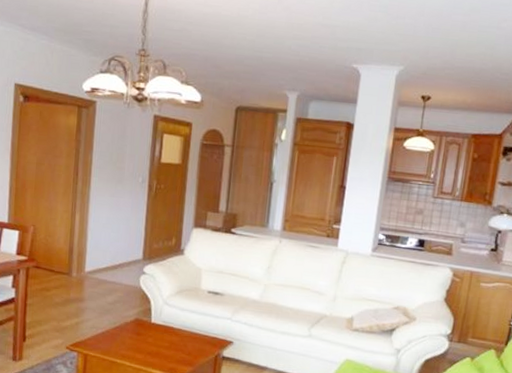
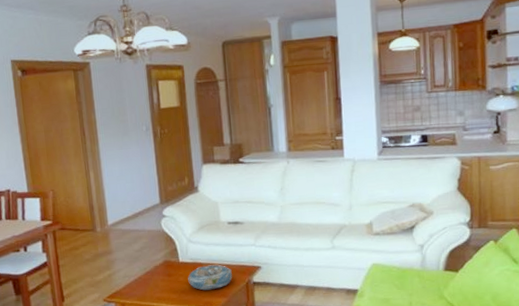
decorative bowl: none [156,331,203,357] -> present [188,264,232,290]

